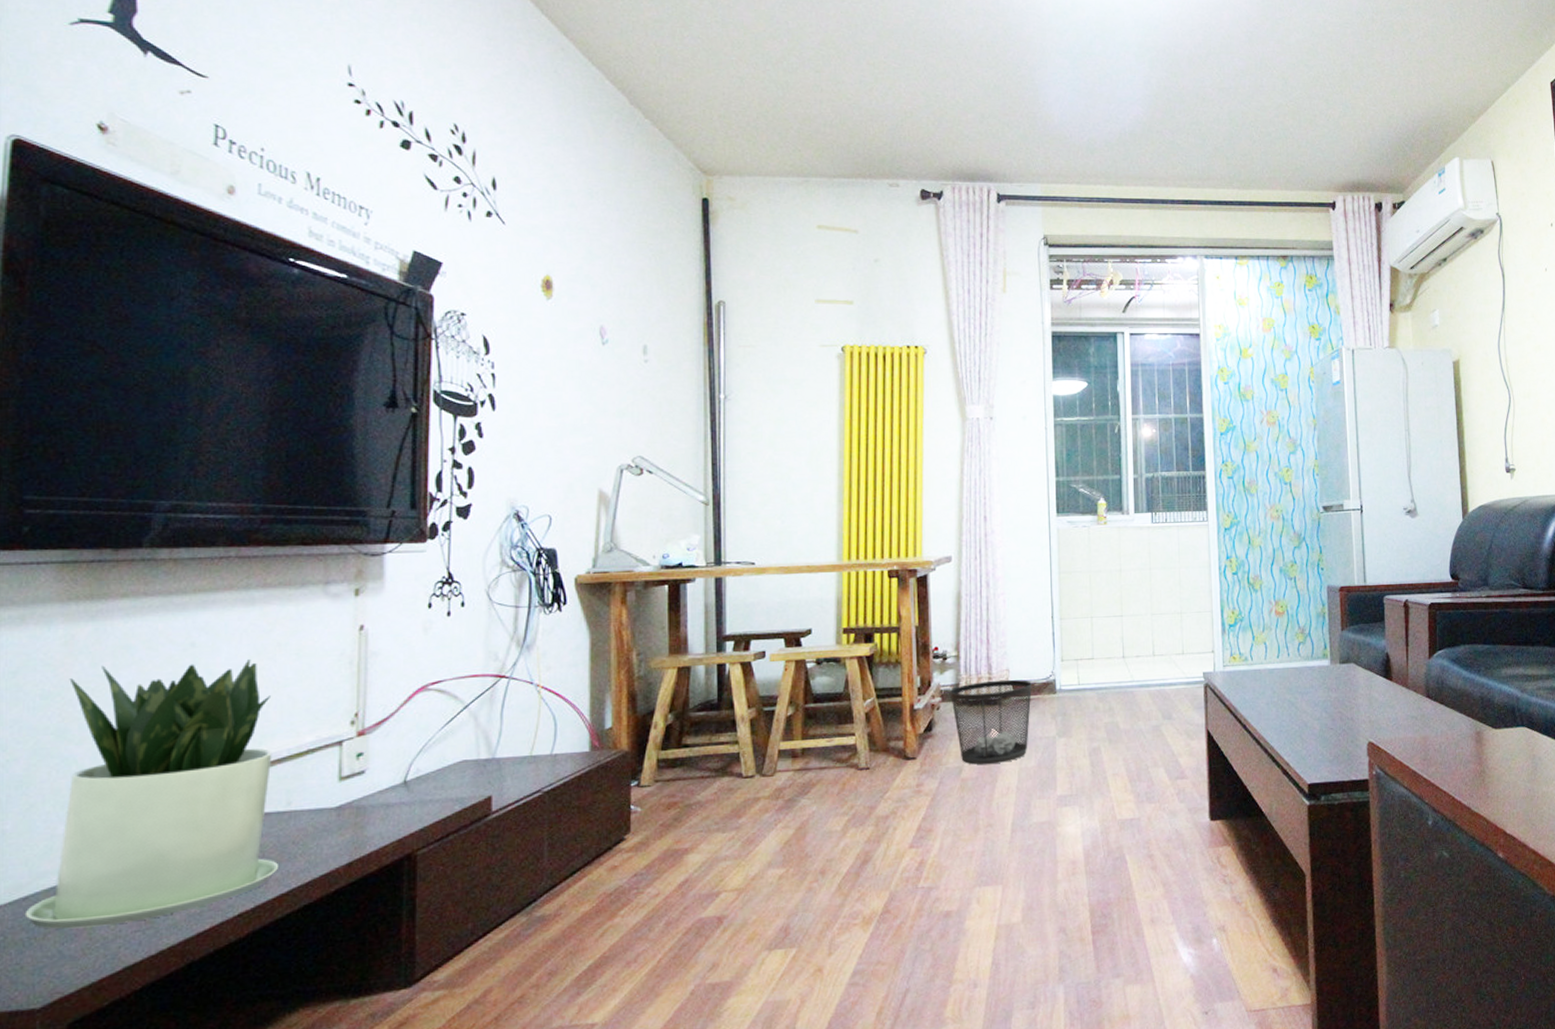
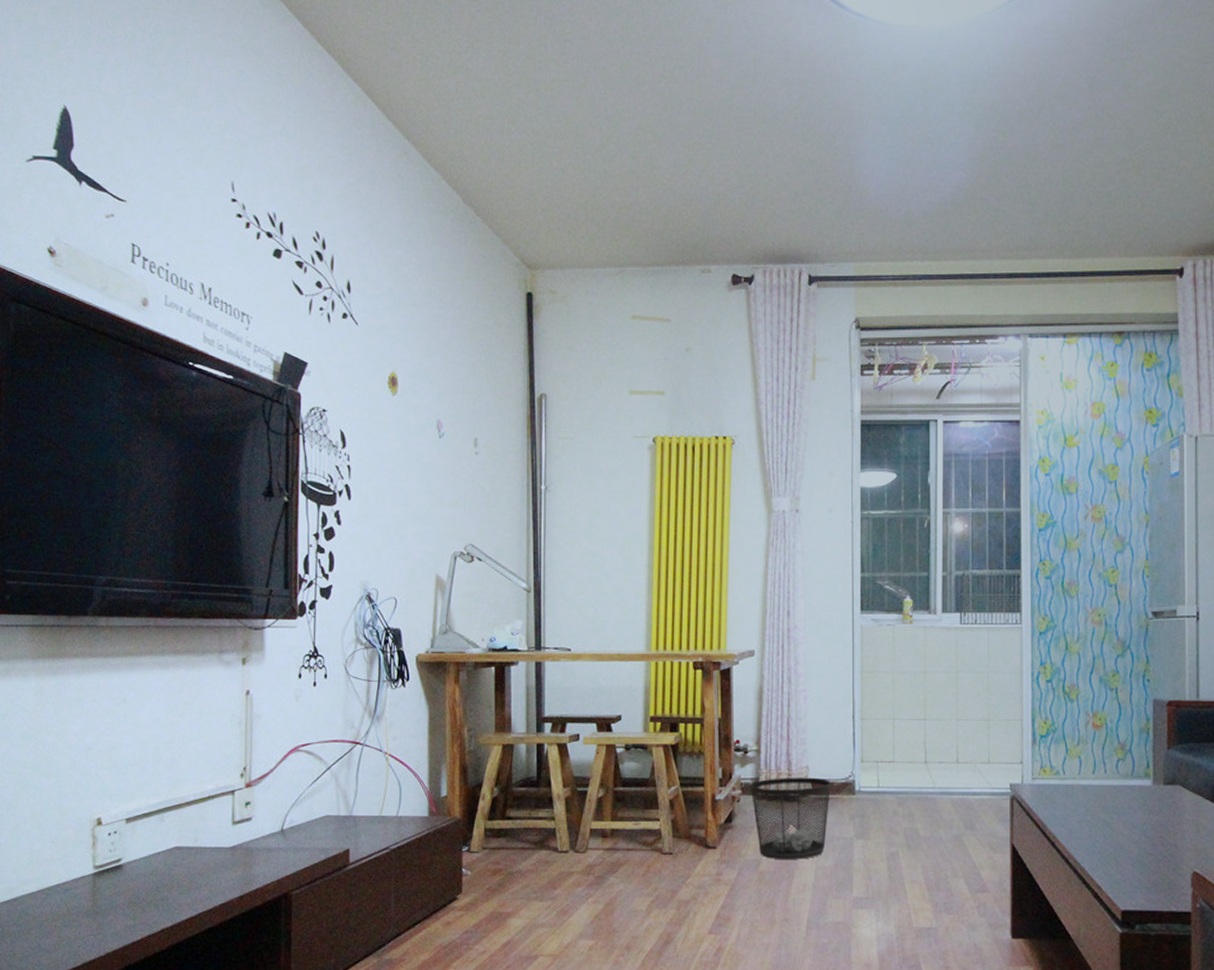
planter: present [24,659,279,929] -> none [15,713,190,928]

